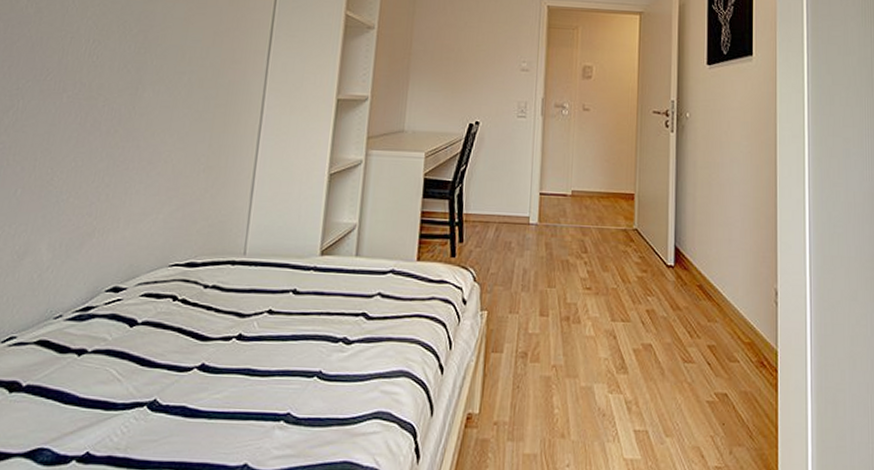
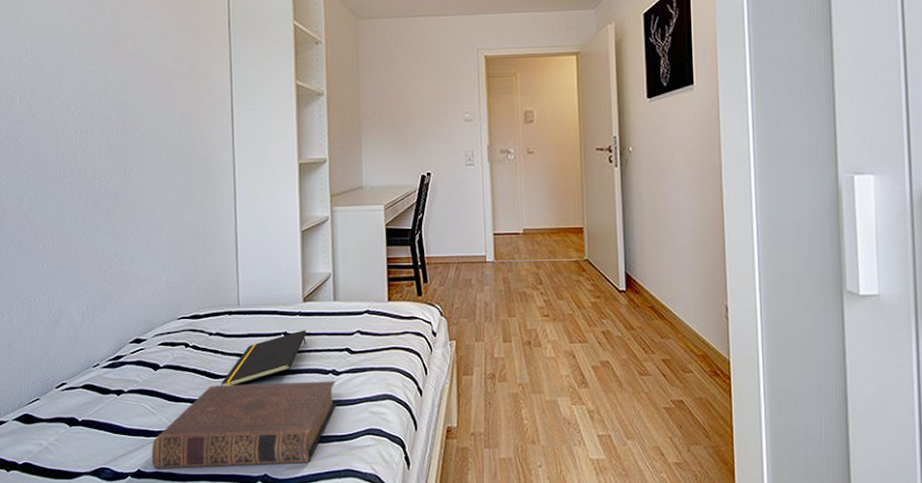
book: none [105,349,346,453] -> present [151,381,337,469]
notepad: none [208,288,319,352] -> present [221,330,306,387]

